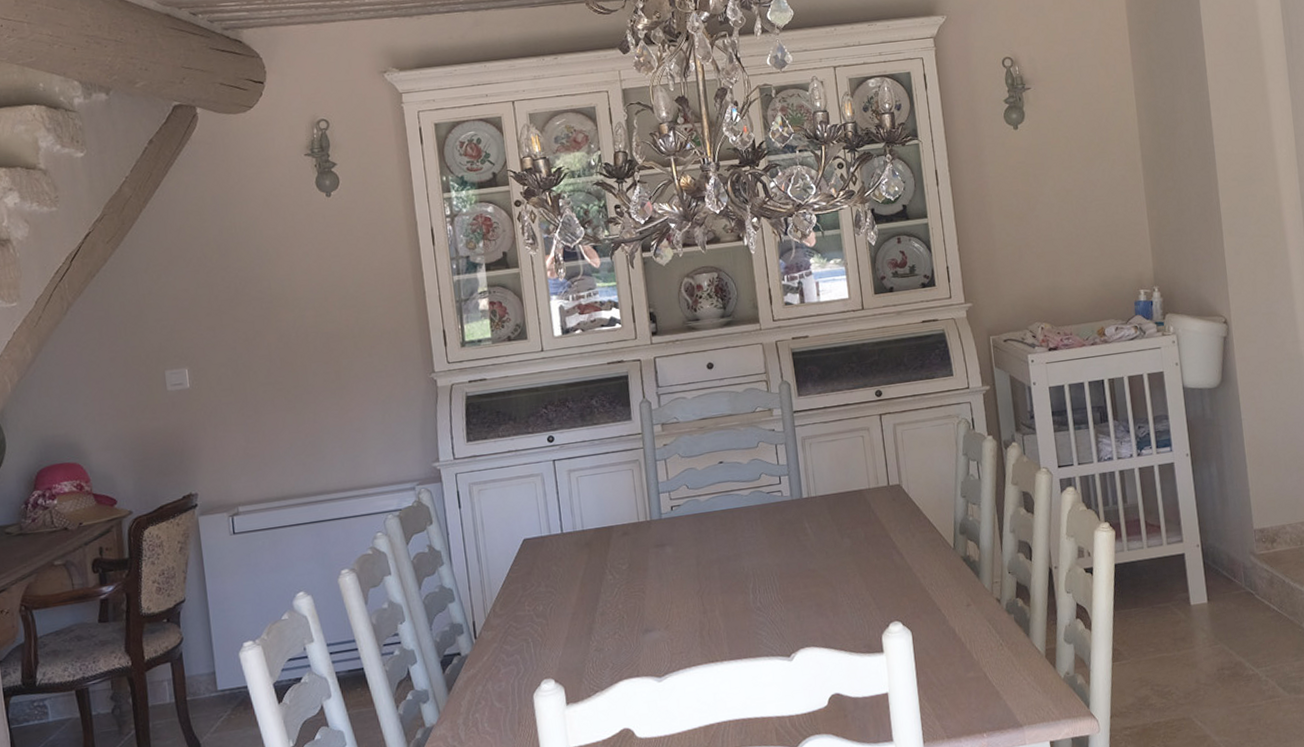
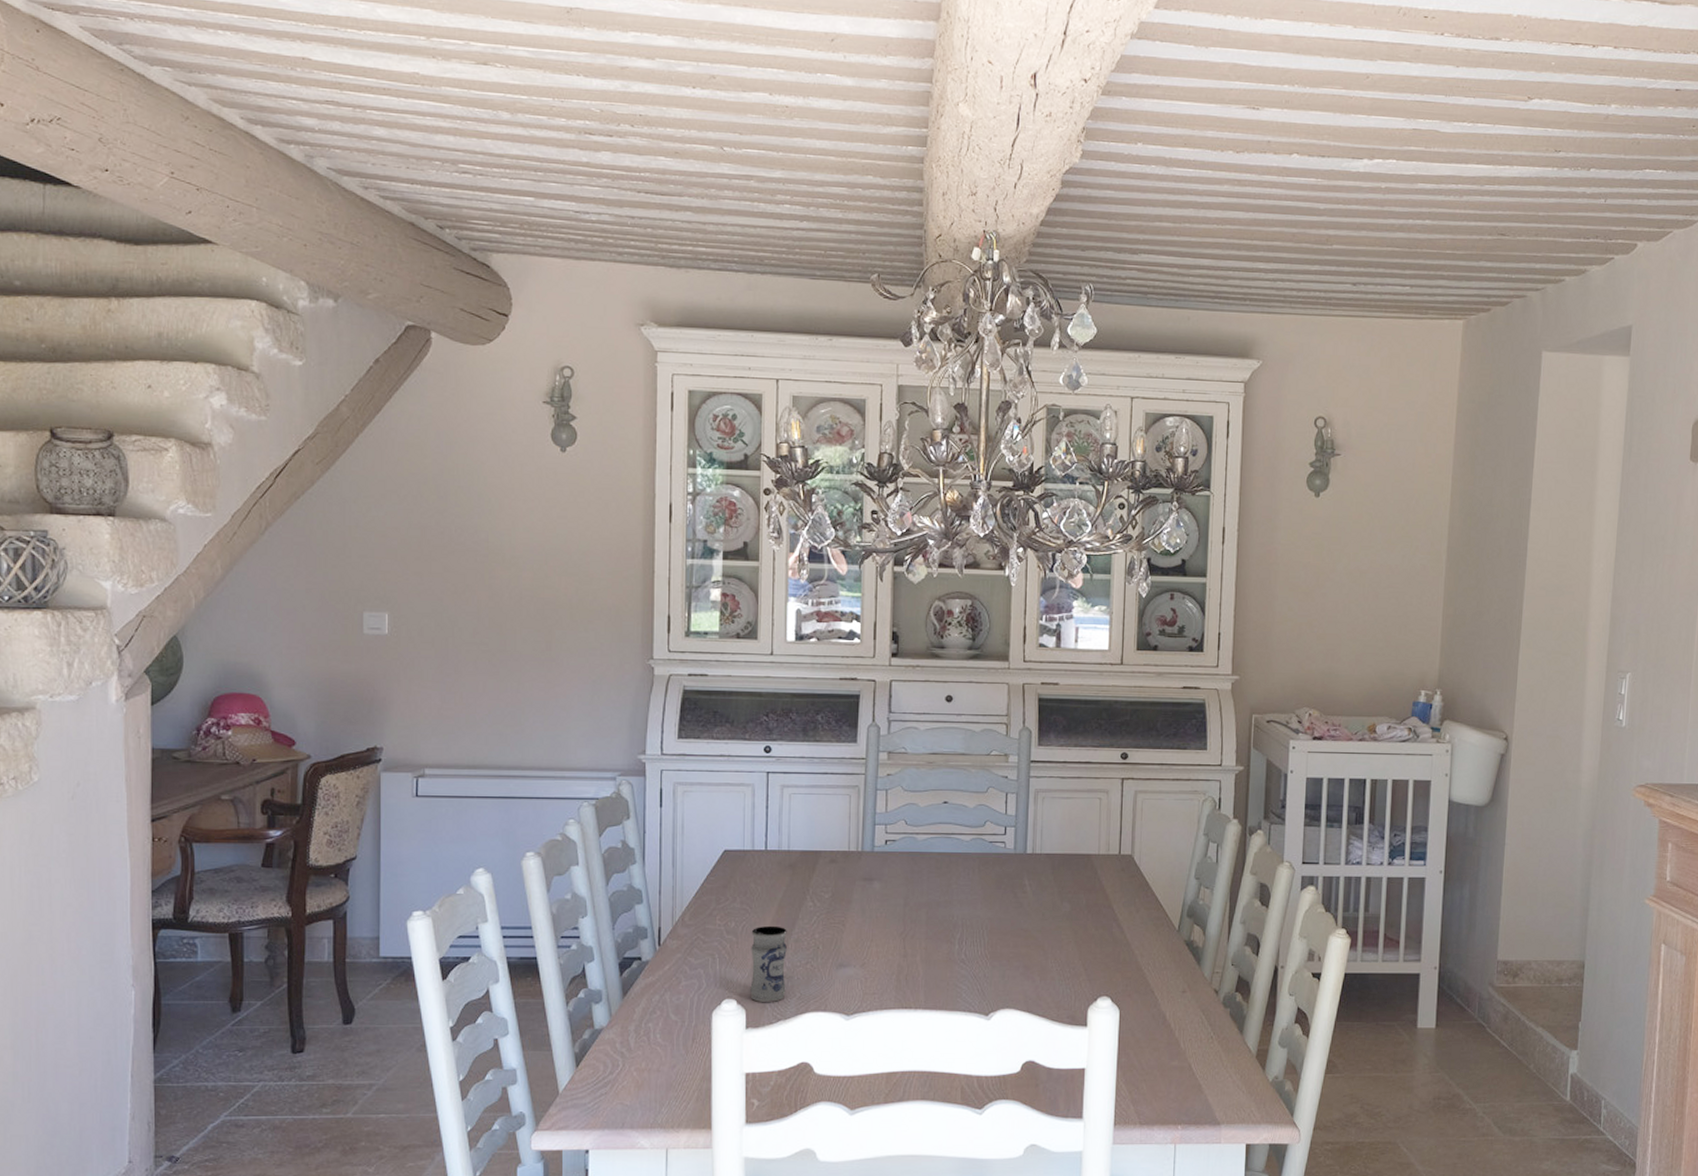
jar: none [559,603,599,678] -> present [750,925,787,1002]

